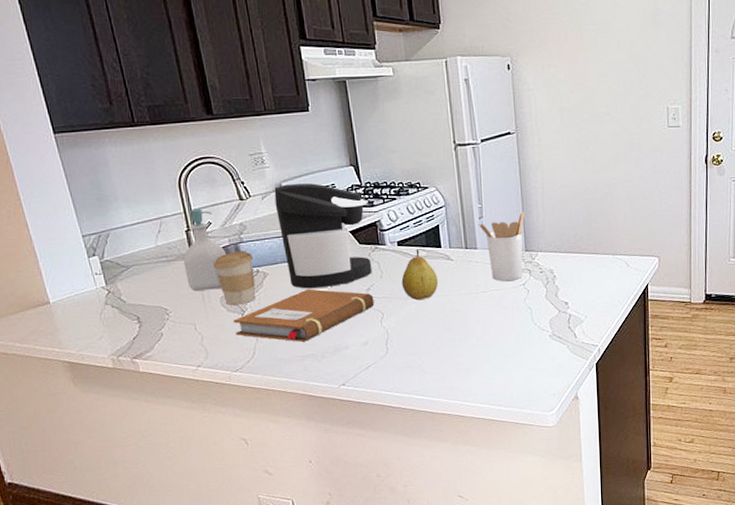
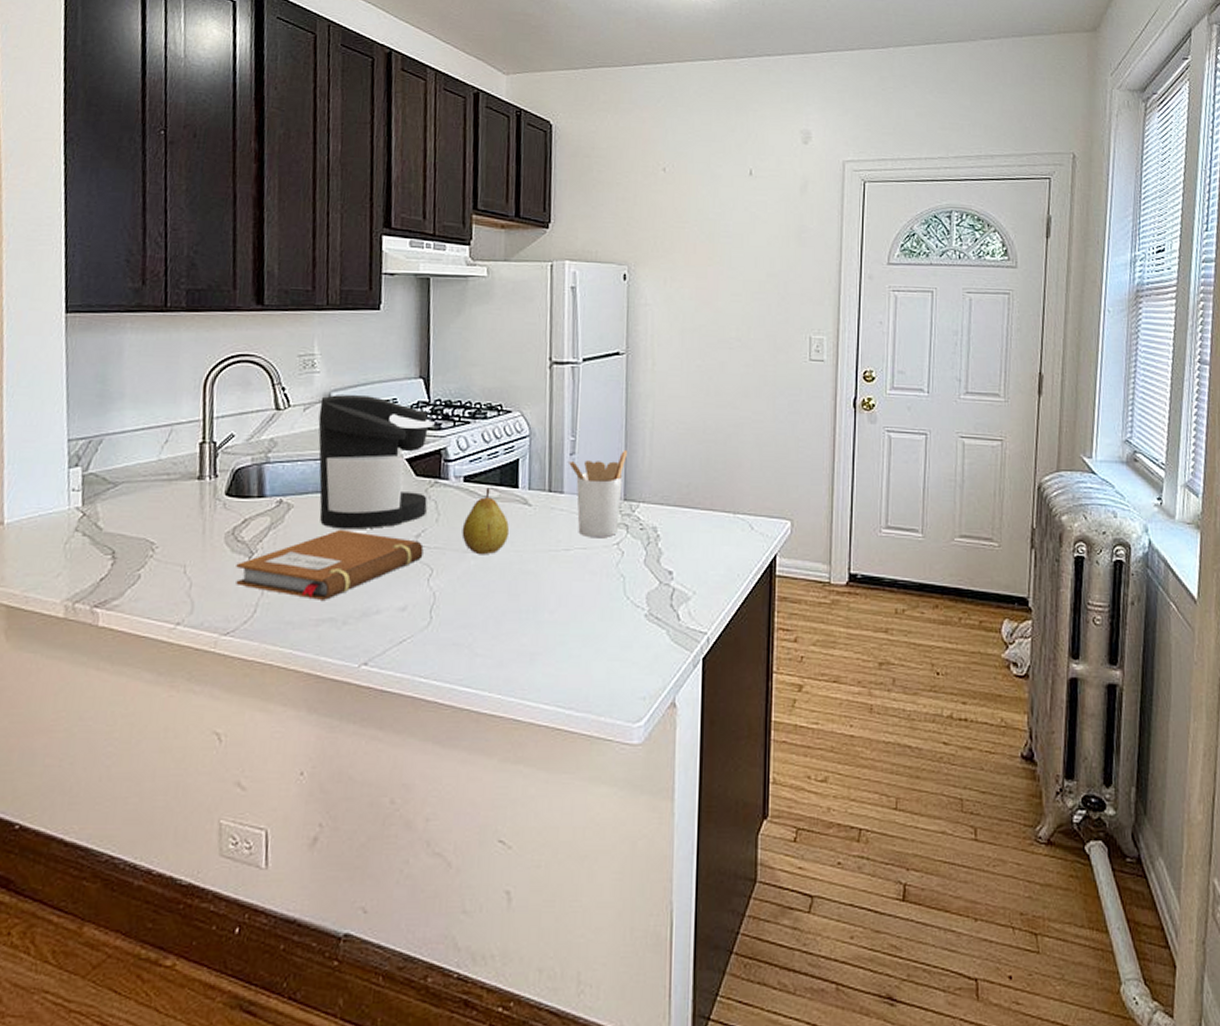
soap bottle: present [183,208,227,291] -> none [187,416,246,521]
coffee cup: present [212,251,255,305] -> none [224,473,278,544]

